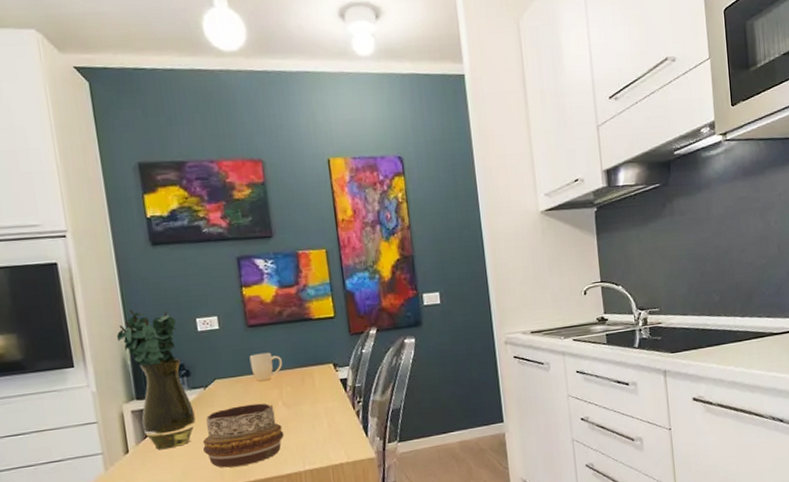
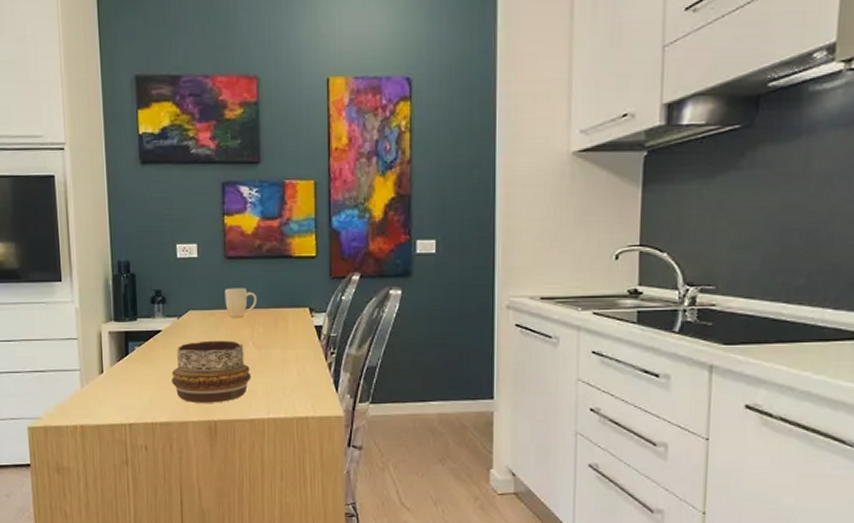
vase: present [116,309,196,449] -> none [101,229,167,374]

